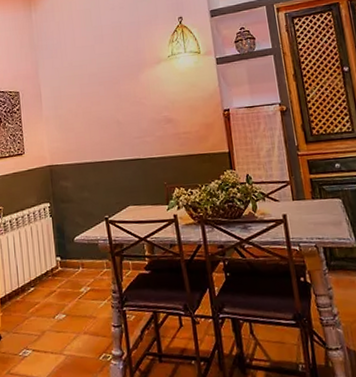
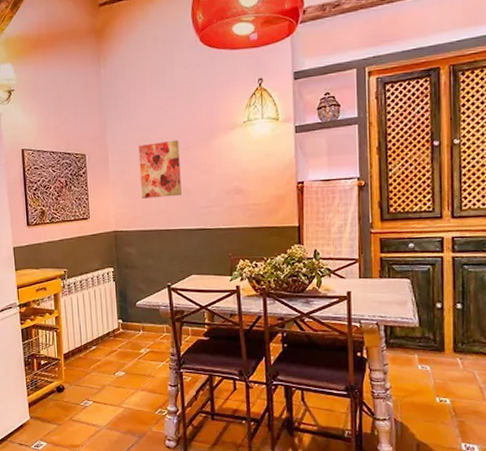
wall art: none [70,75,114,132] -> present [138,140,182,199]

